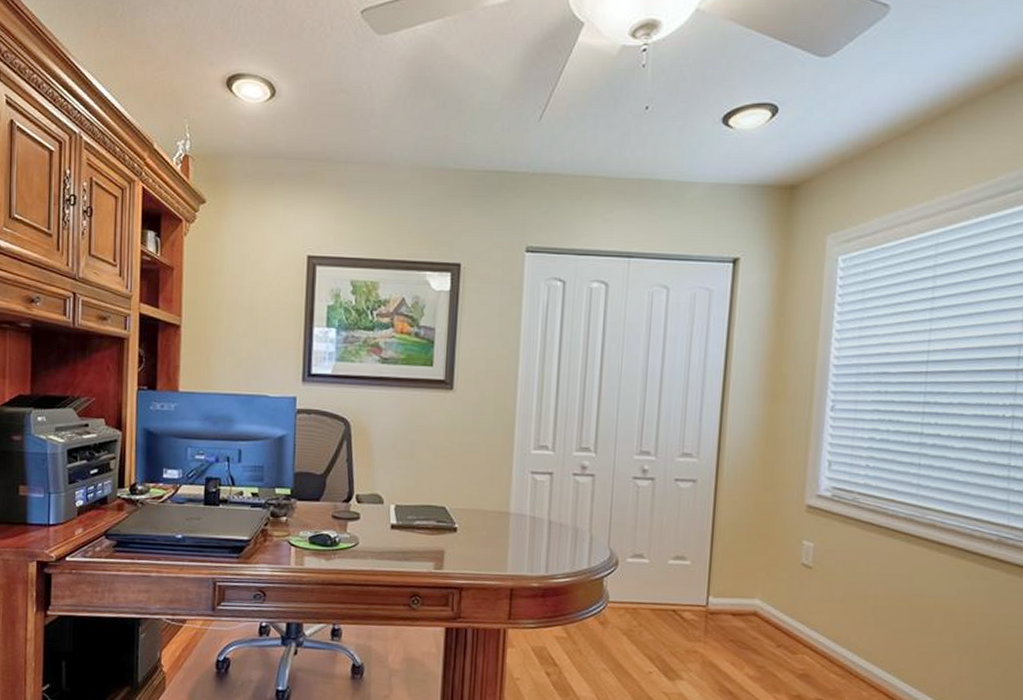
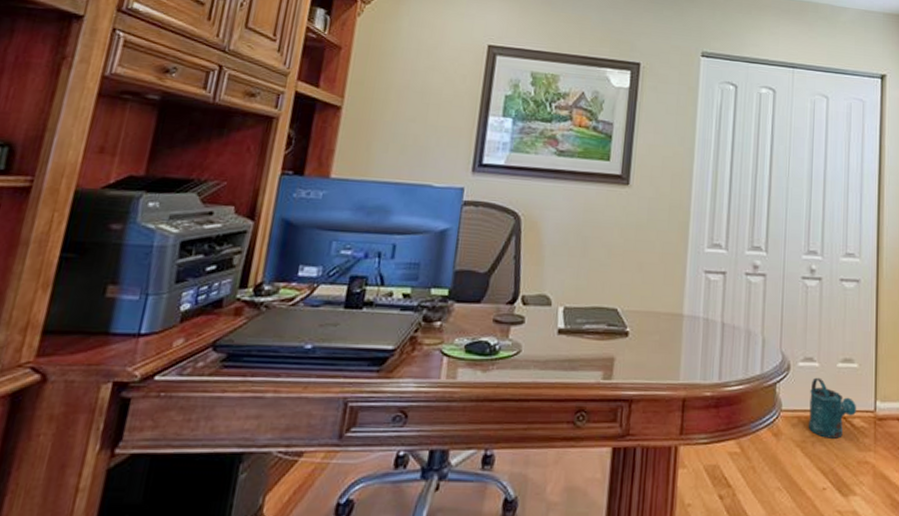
watering can: none [636,573,688,629] -> present [809,377,857,439]

